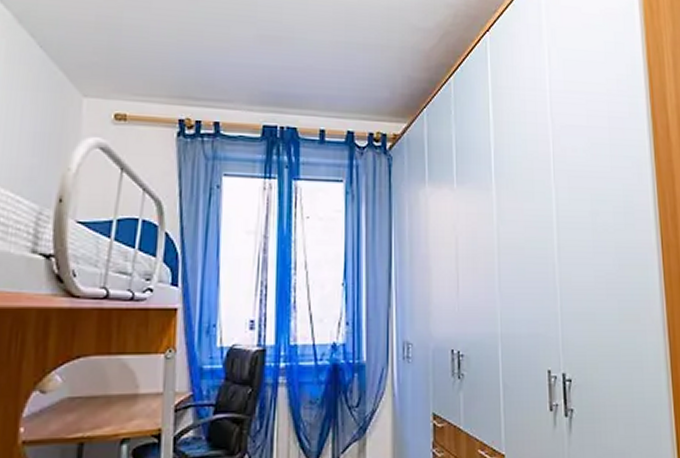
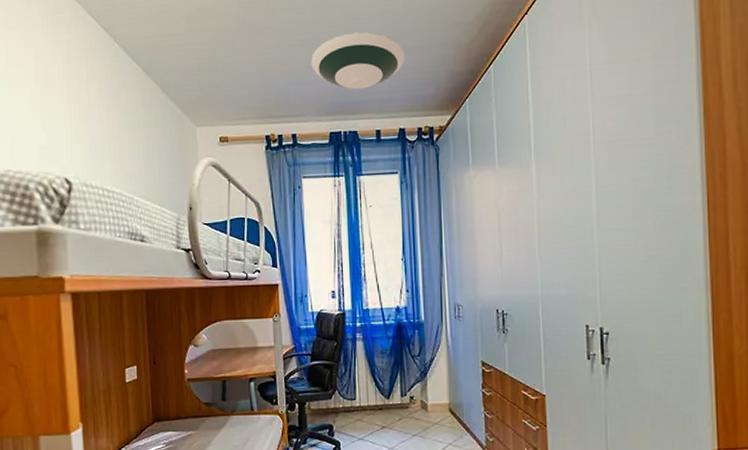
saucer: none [246,17,358,82] -> present [311,31,405,90]

